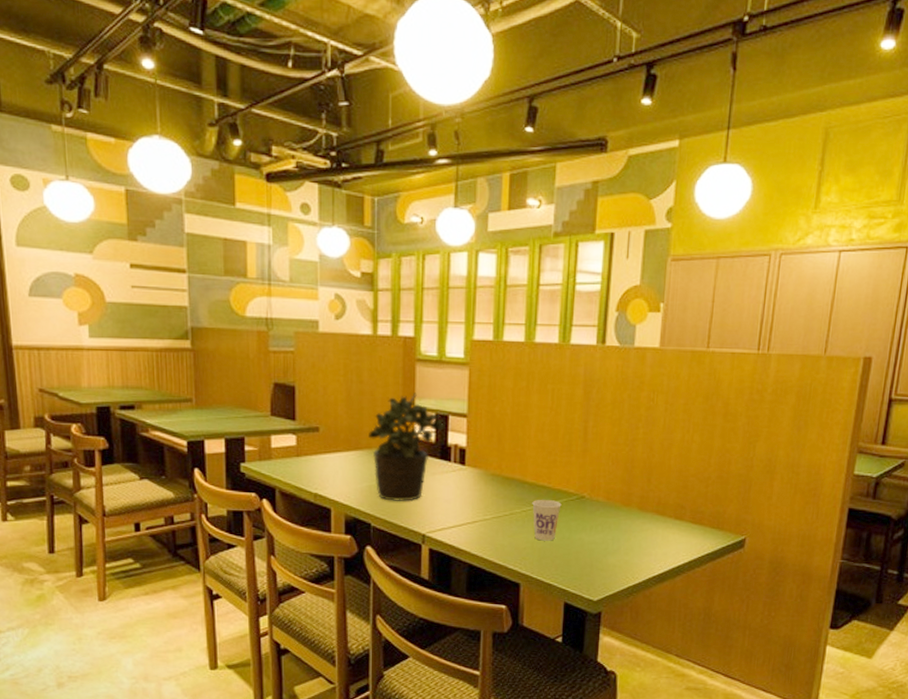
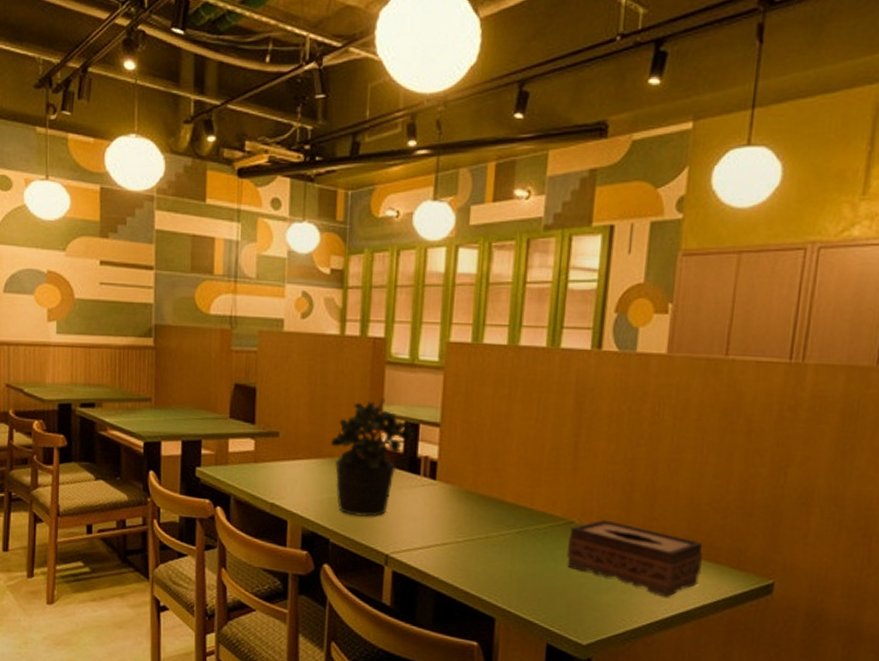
cup: present [532,499,562,541] -> none [511,522,546,571]
tissue box: none [579,493,690,556] -> present [566,519,703,597]

